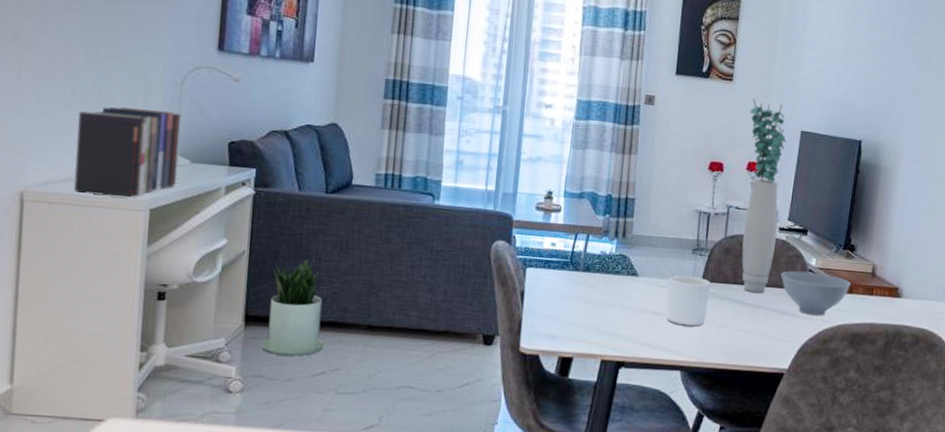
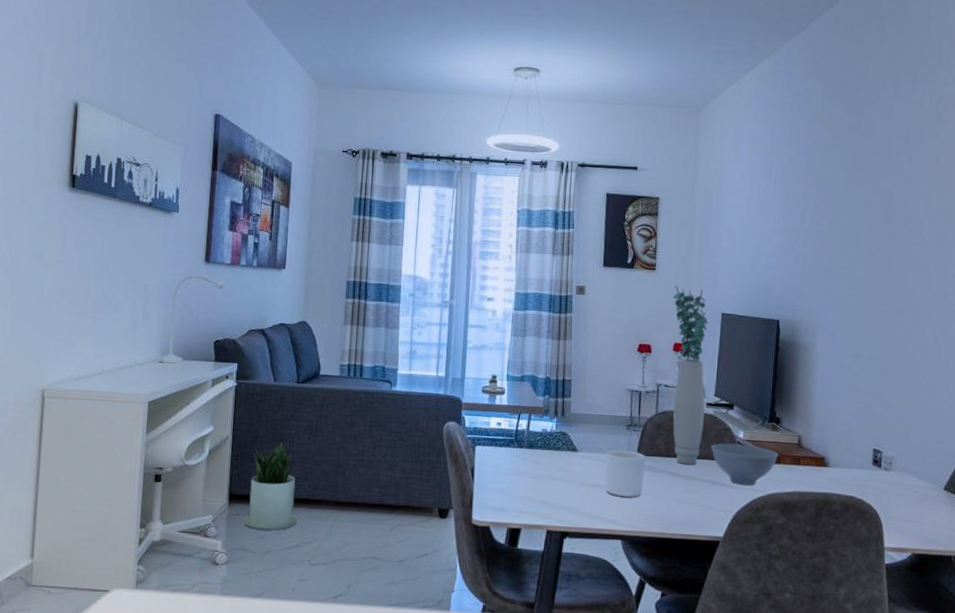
books: present [73,107,182,197] -> none [85,314,175,391]

